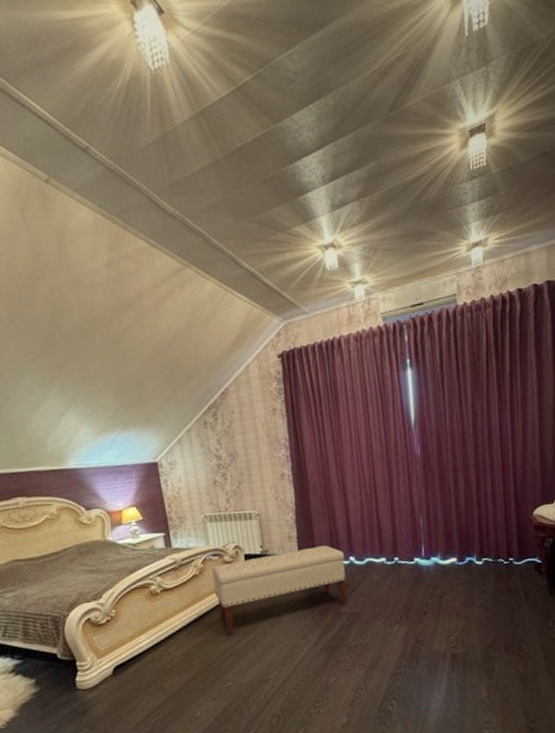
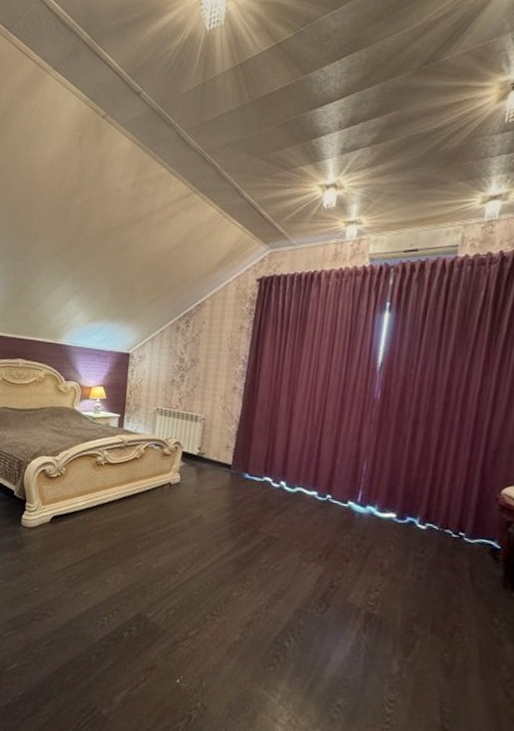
bench: present [212,545,347,634] -> none [147,454,277,525]

